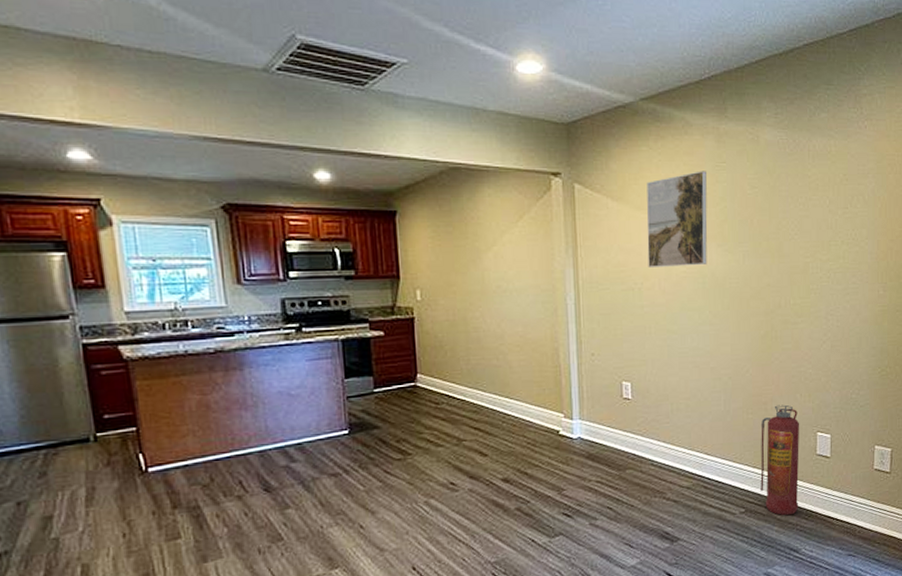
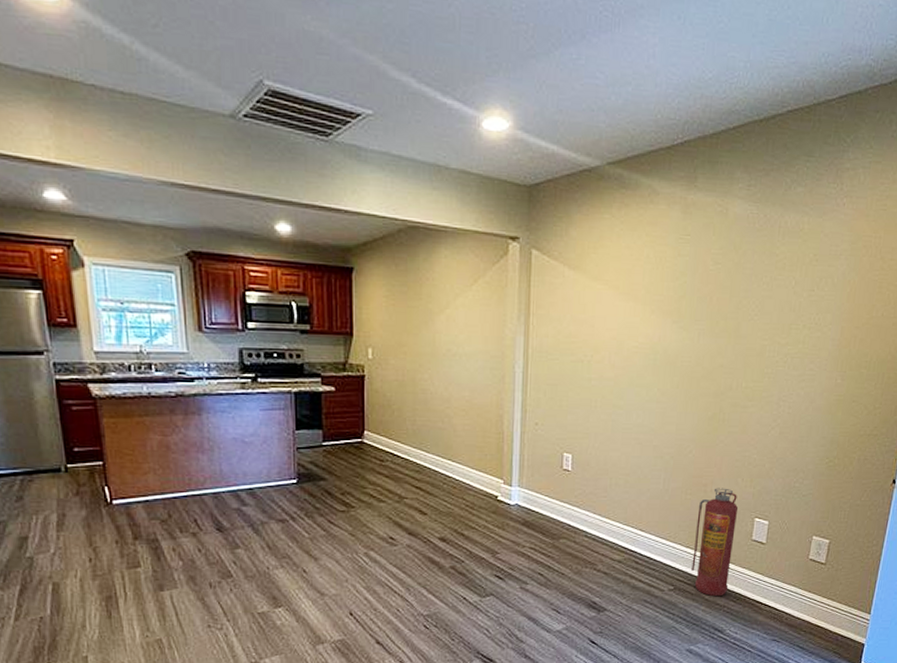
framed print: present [647,171,708,267] -> none [600,242,669,342]

